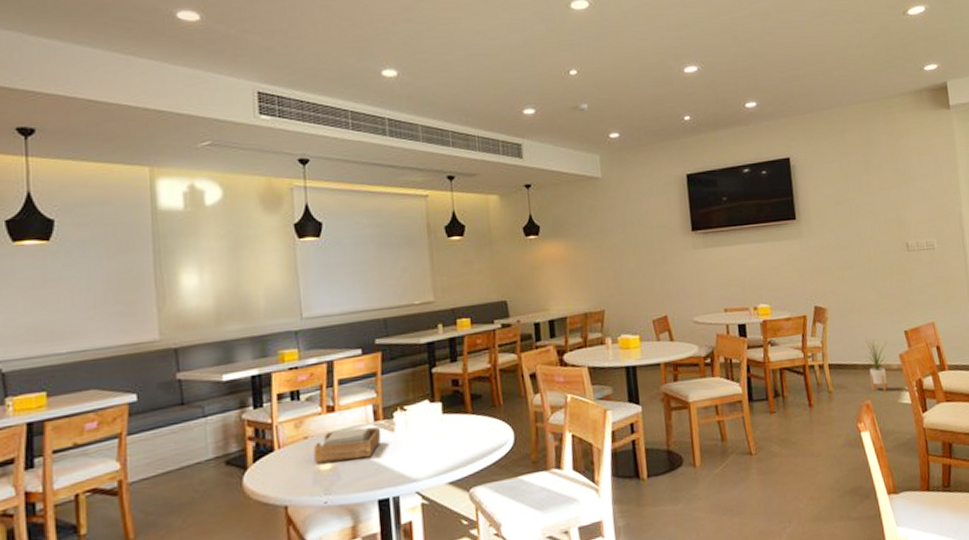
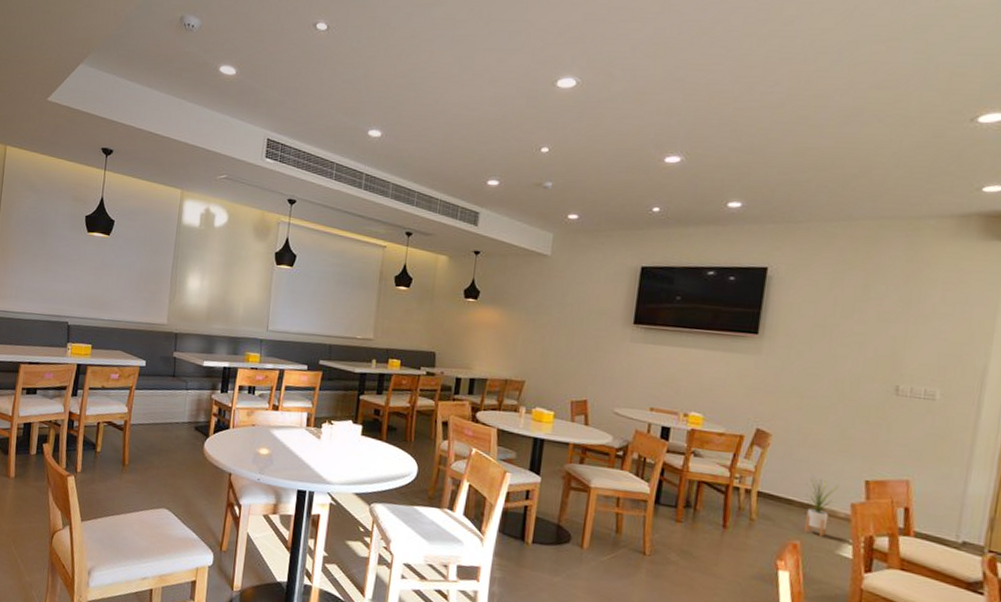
napkin holder: present [313,426,382,463] -> none [256,425,310,454]

